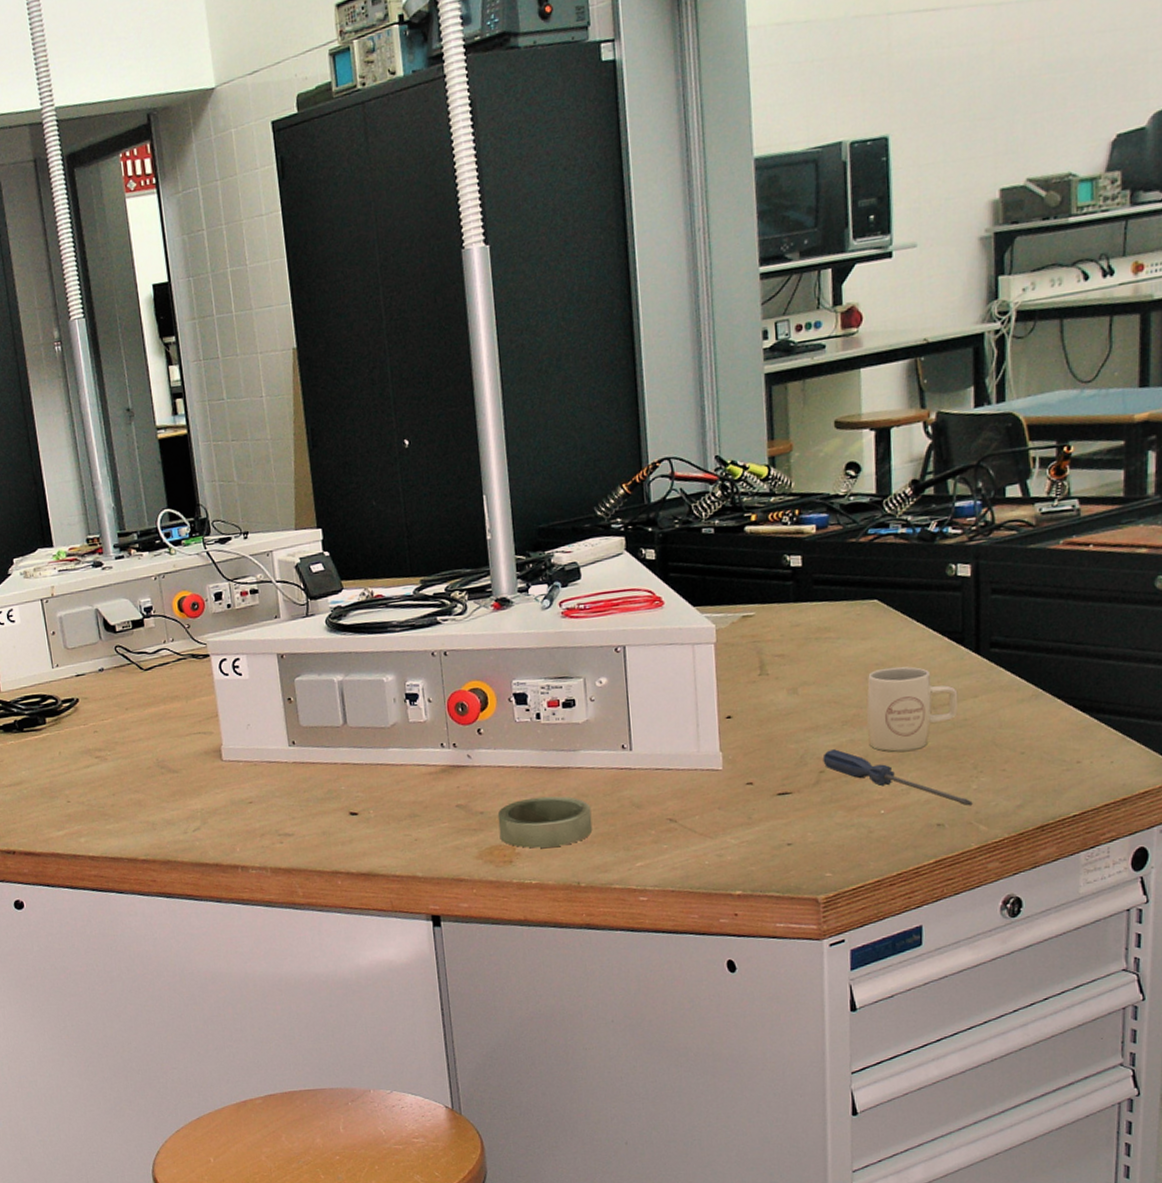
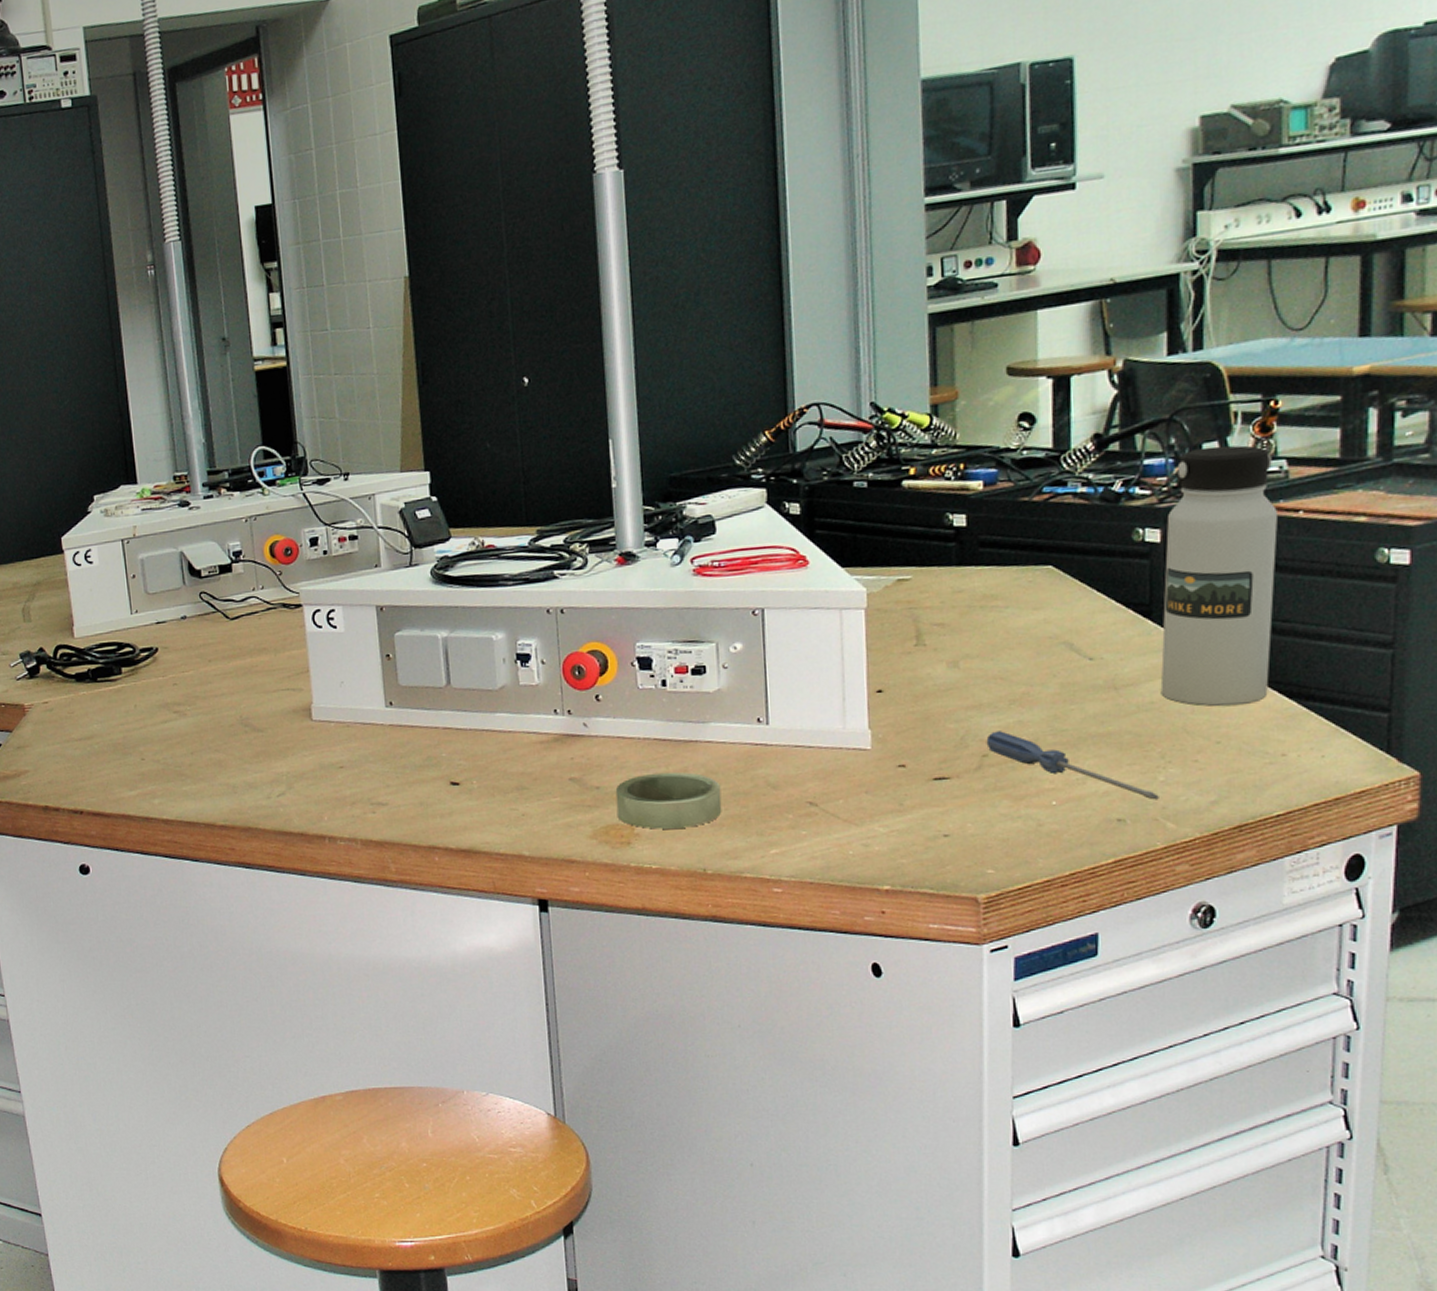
mug: present [865,666,959,753] -> none [1036,640,1145,737]
water bottle: none [972,487,1072,722] -> present [1160,445,1279,707]

